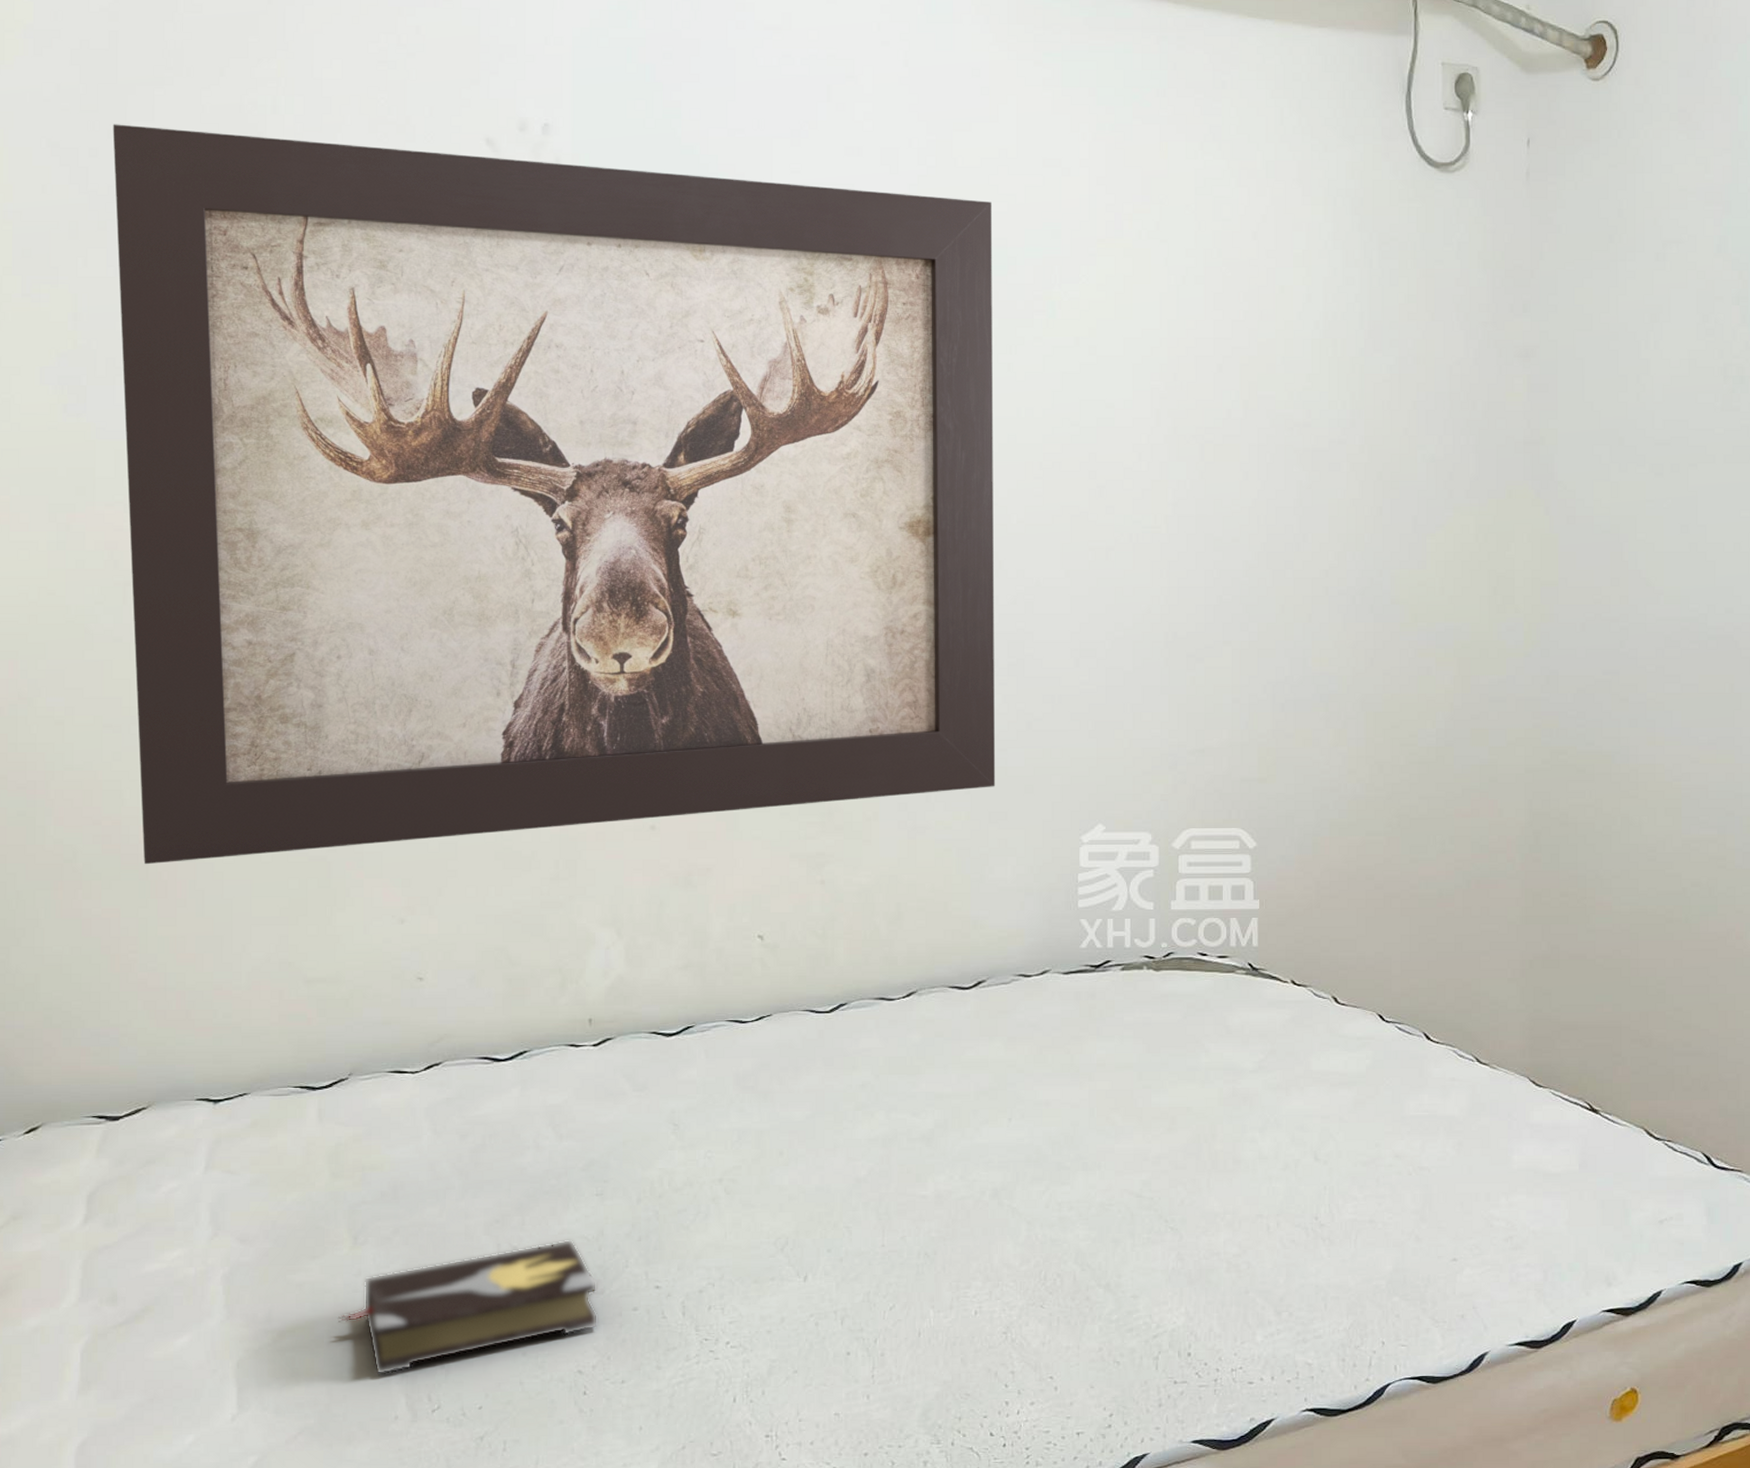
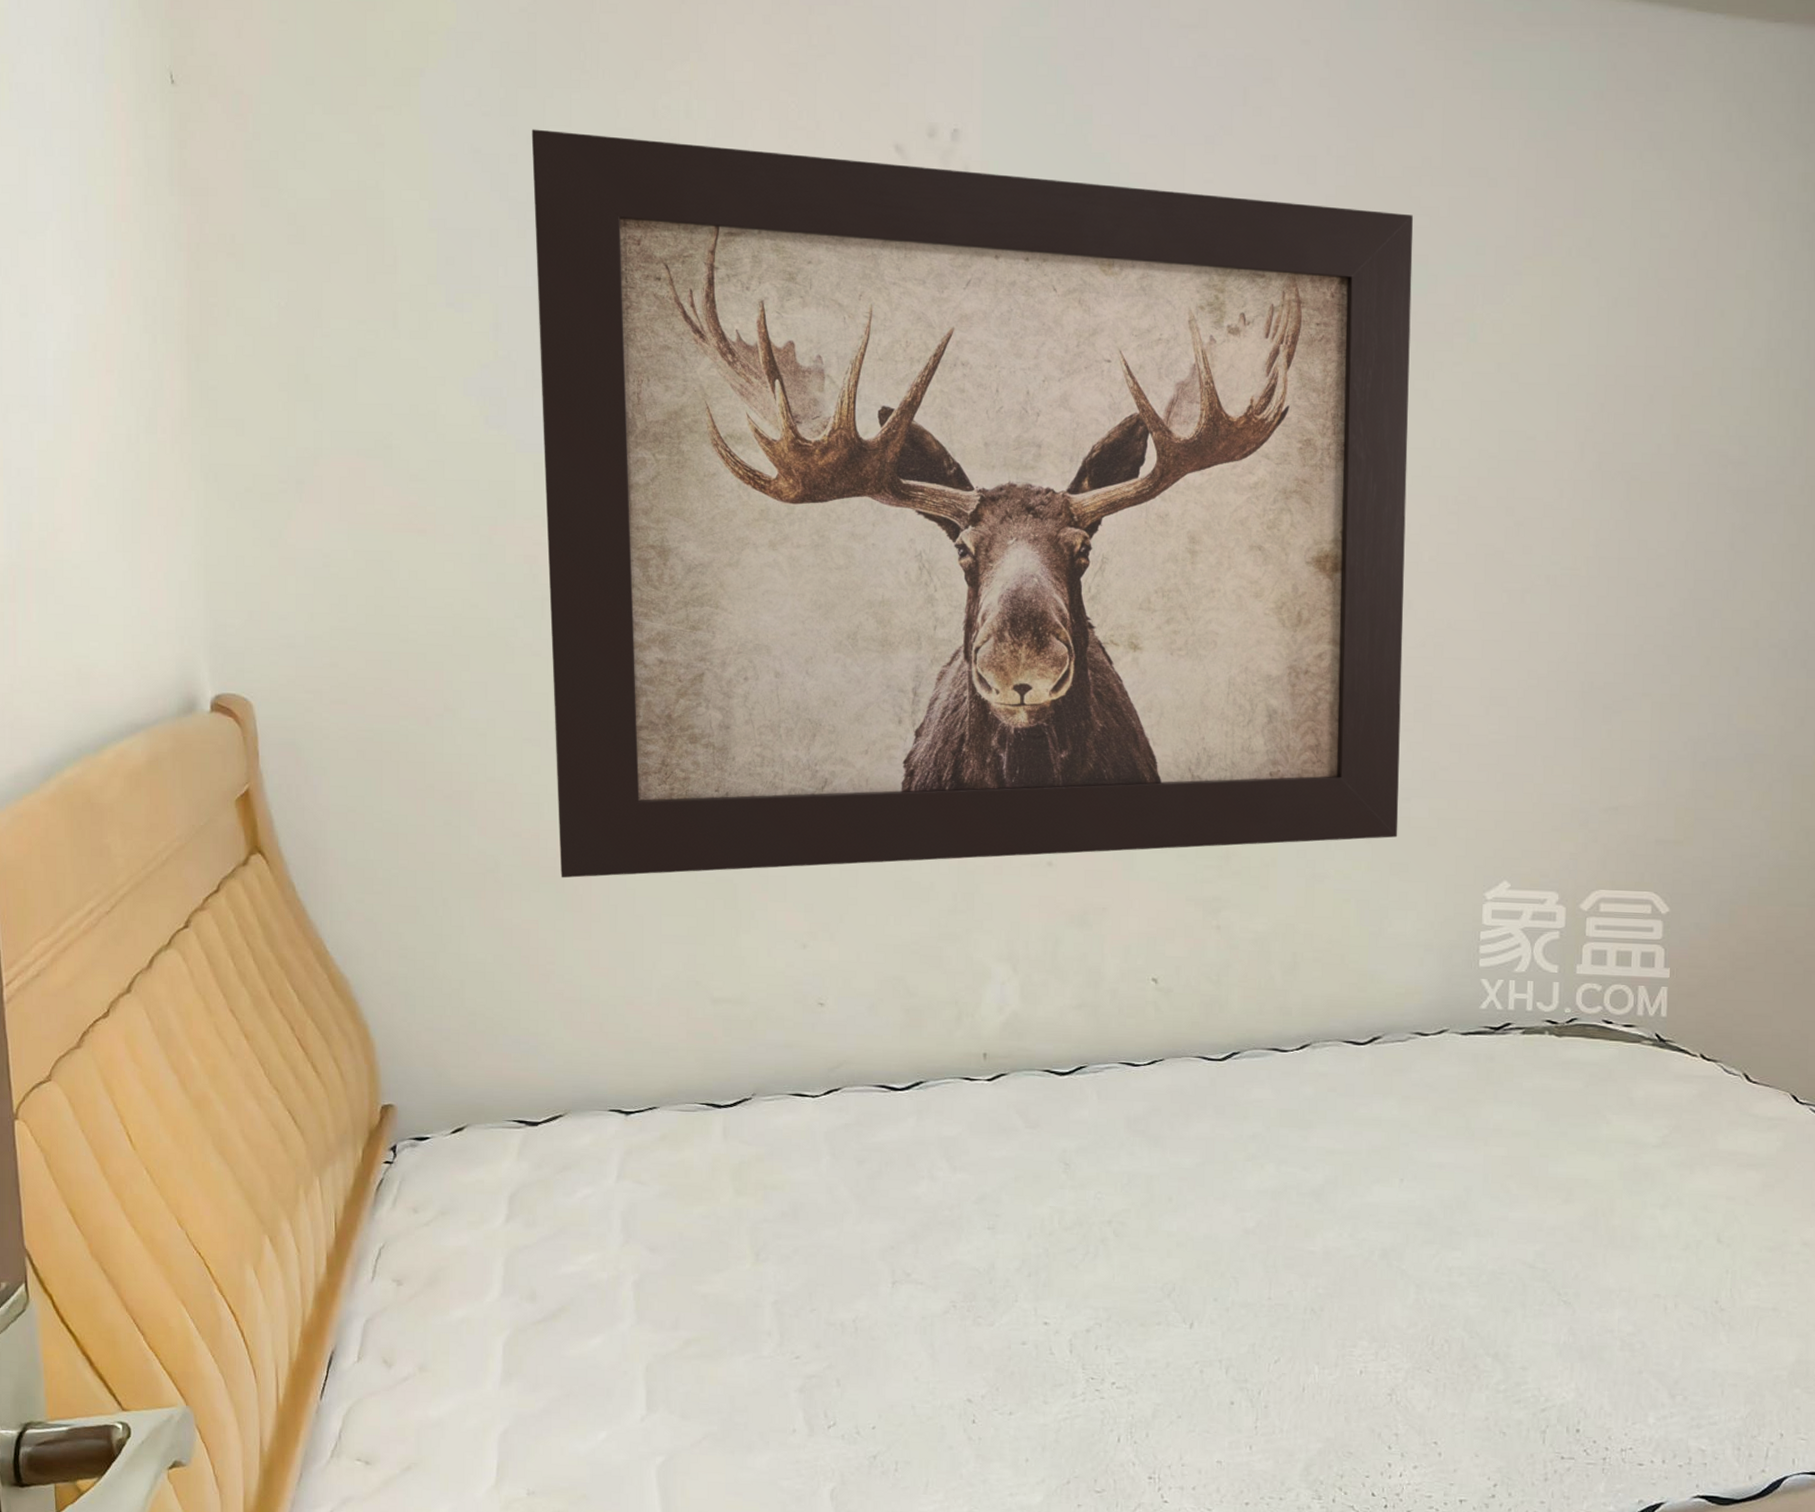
hardback book: present [337,1239,599,1375] -> none [740,1270,988,1389]

